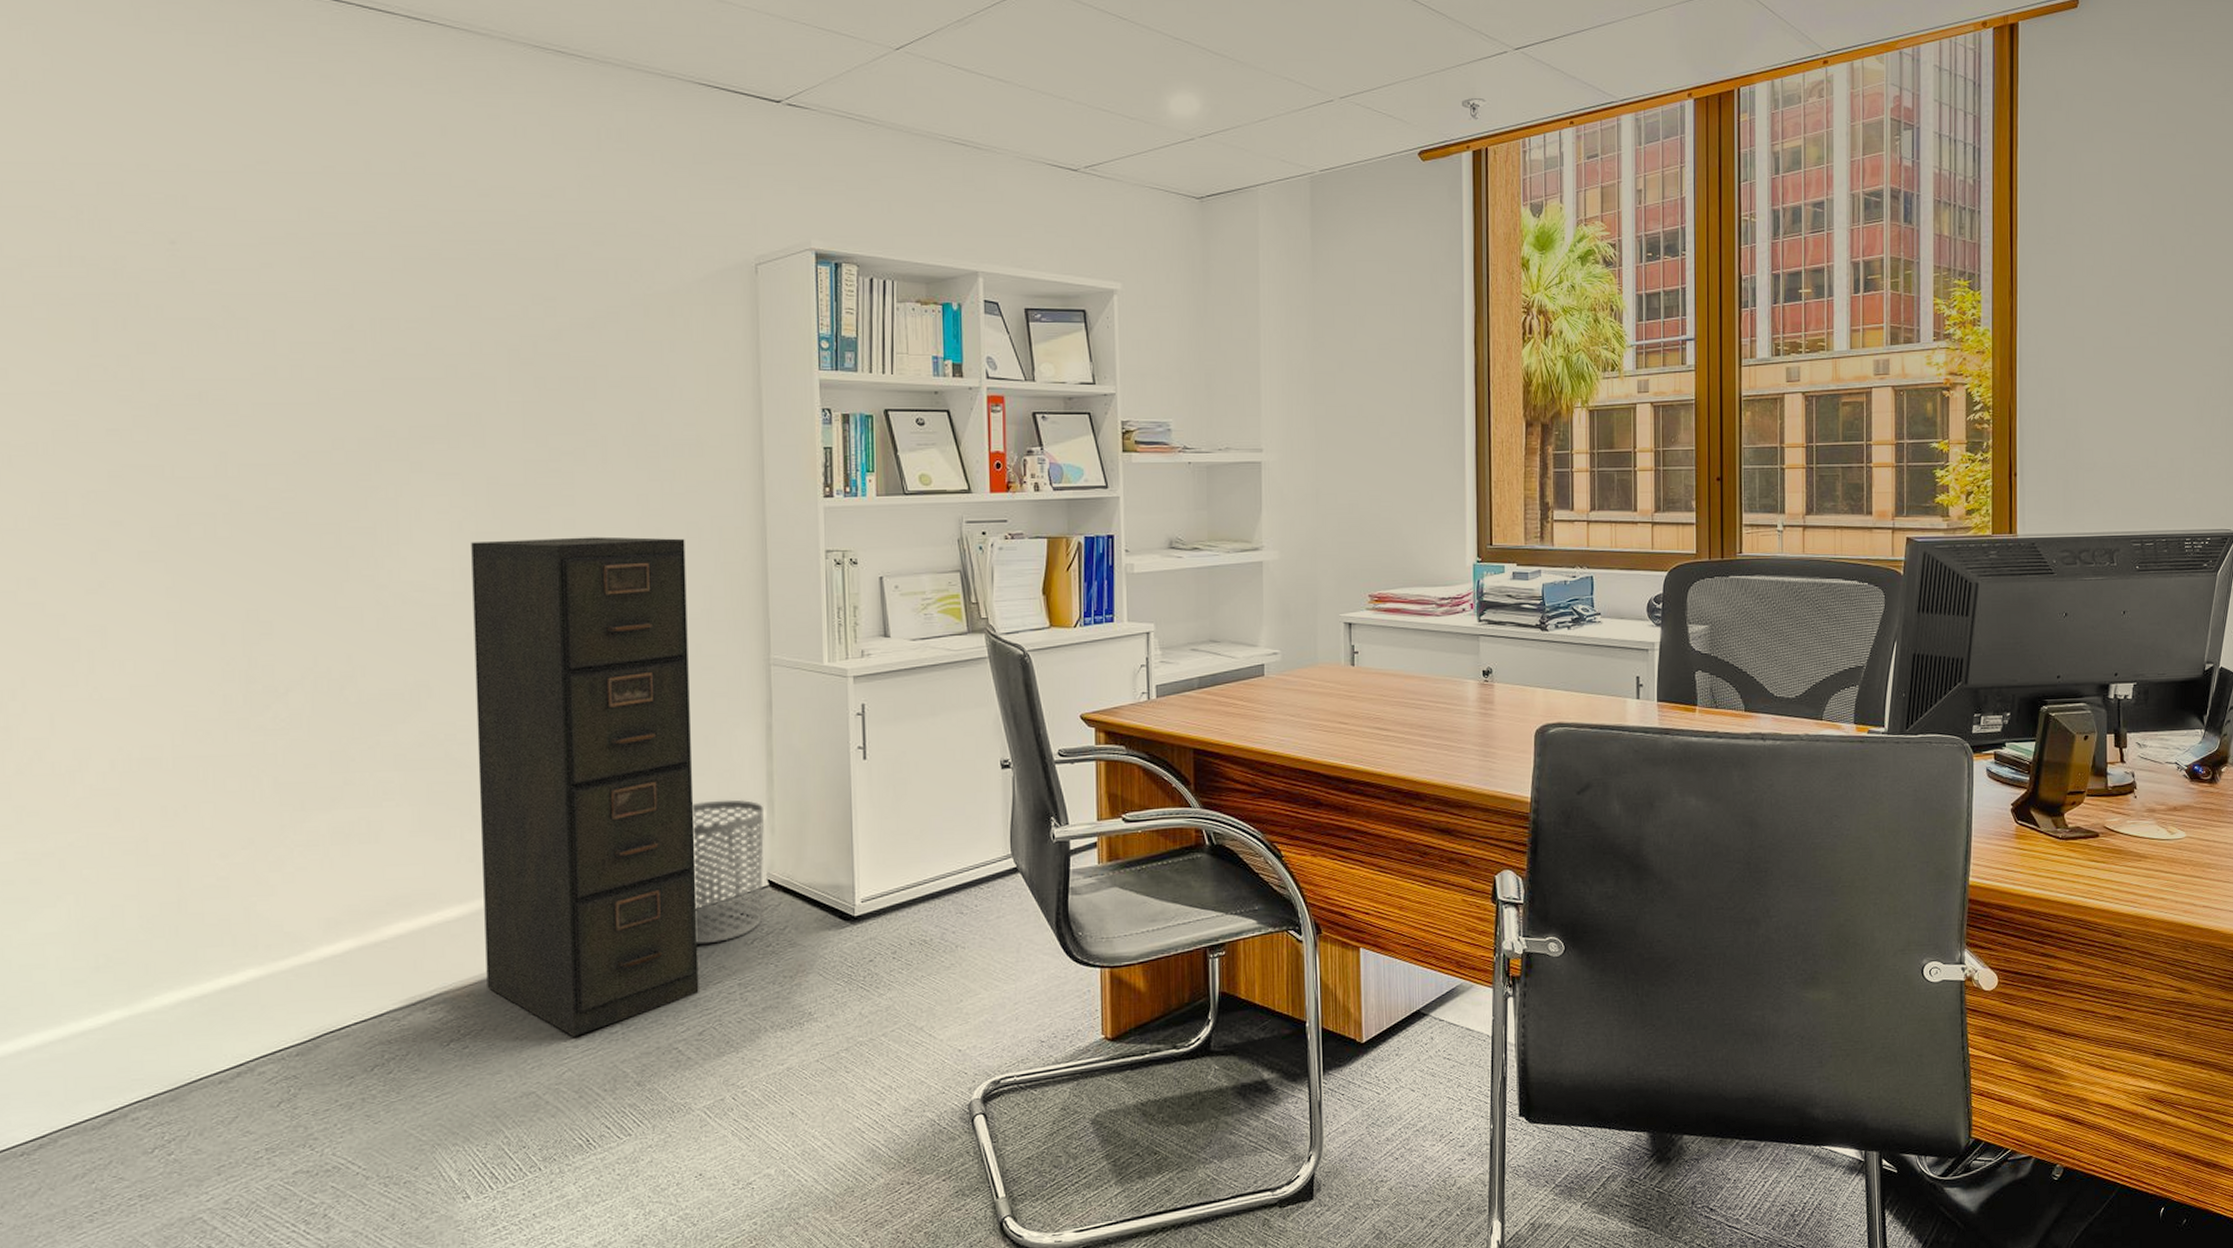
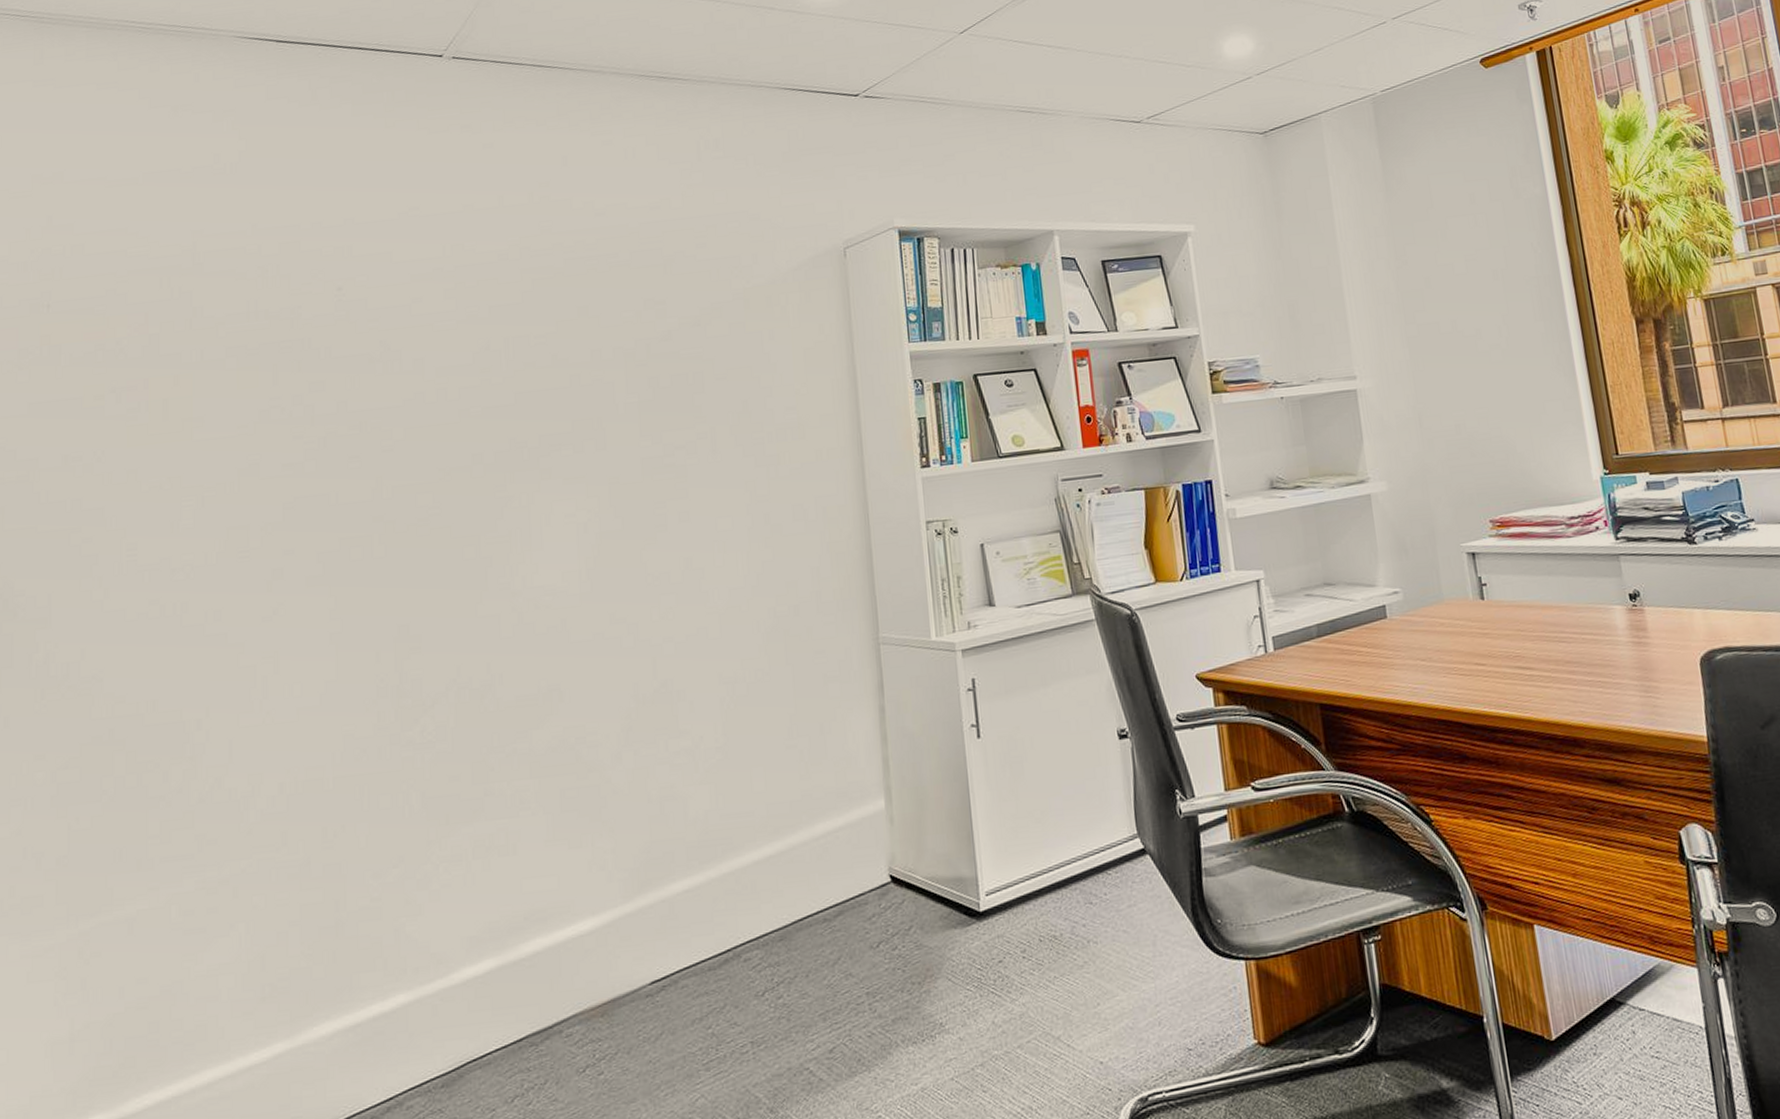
filing cabinet: present [471,536,699,1038] -> none [596,521,828,1059]
waste bin: present [692,799,765,945] -> none [811,788,887,951]

